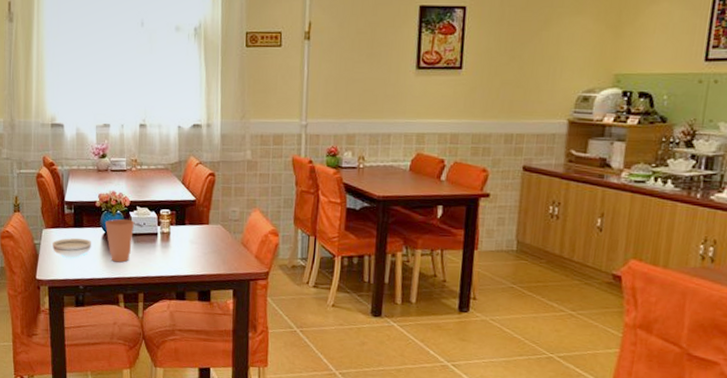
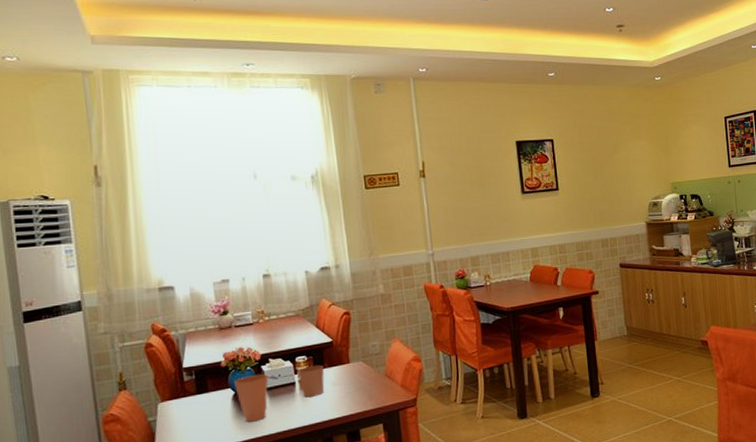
bowl: present [53,238,91,259] -> none [172,404,220,430]
dixie cup: none [161,220,184,250] -> present [298,364,325,398]
coffee maker: none [642,141,691,190] -> present [706,229,737,268]

